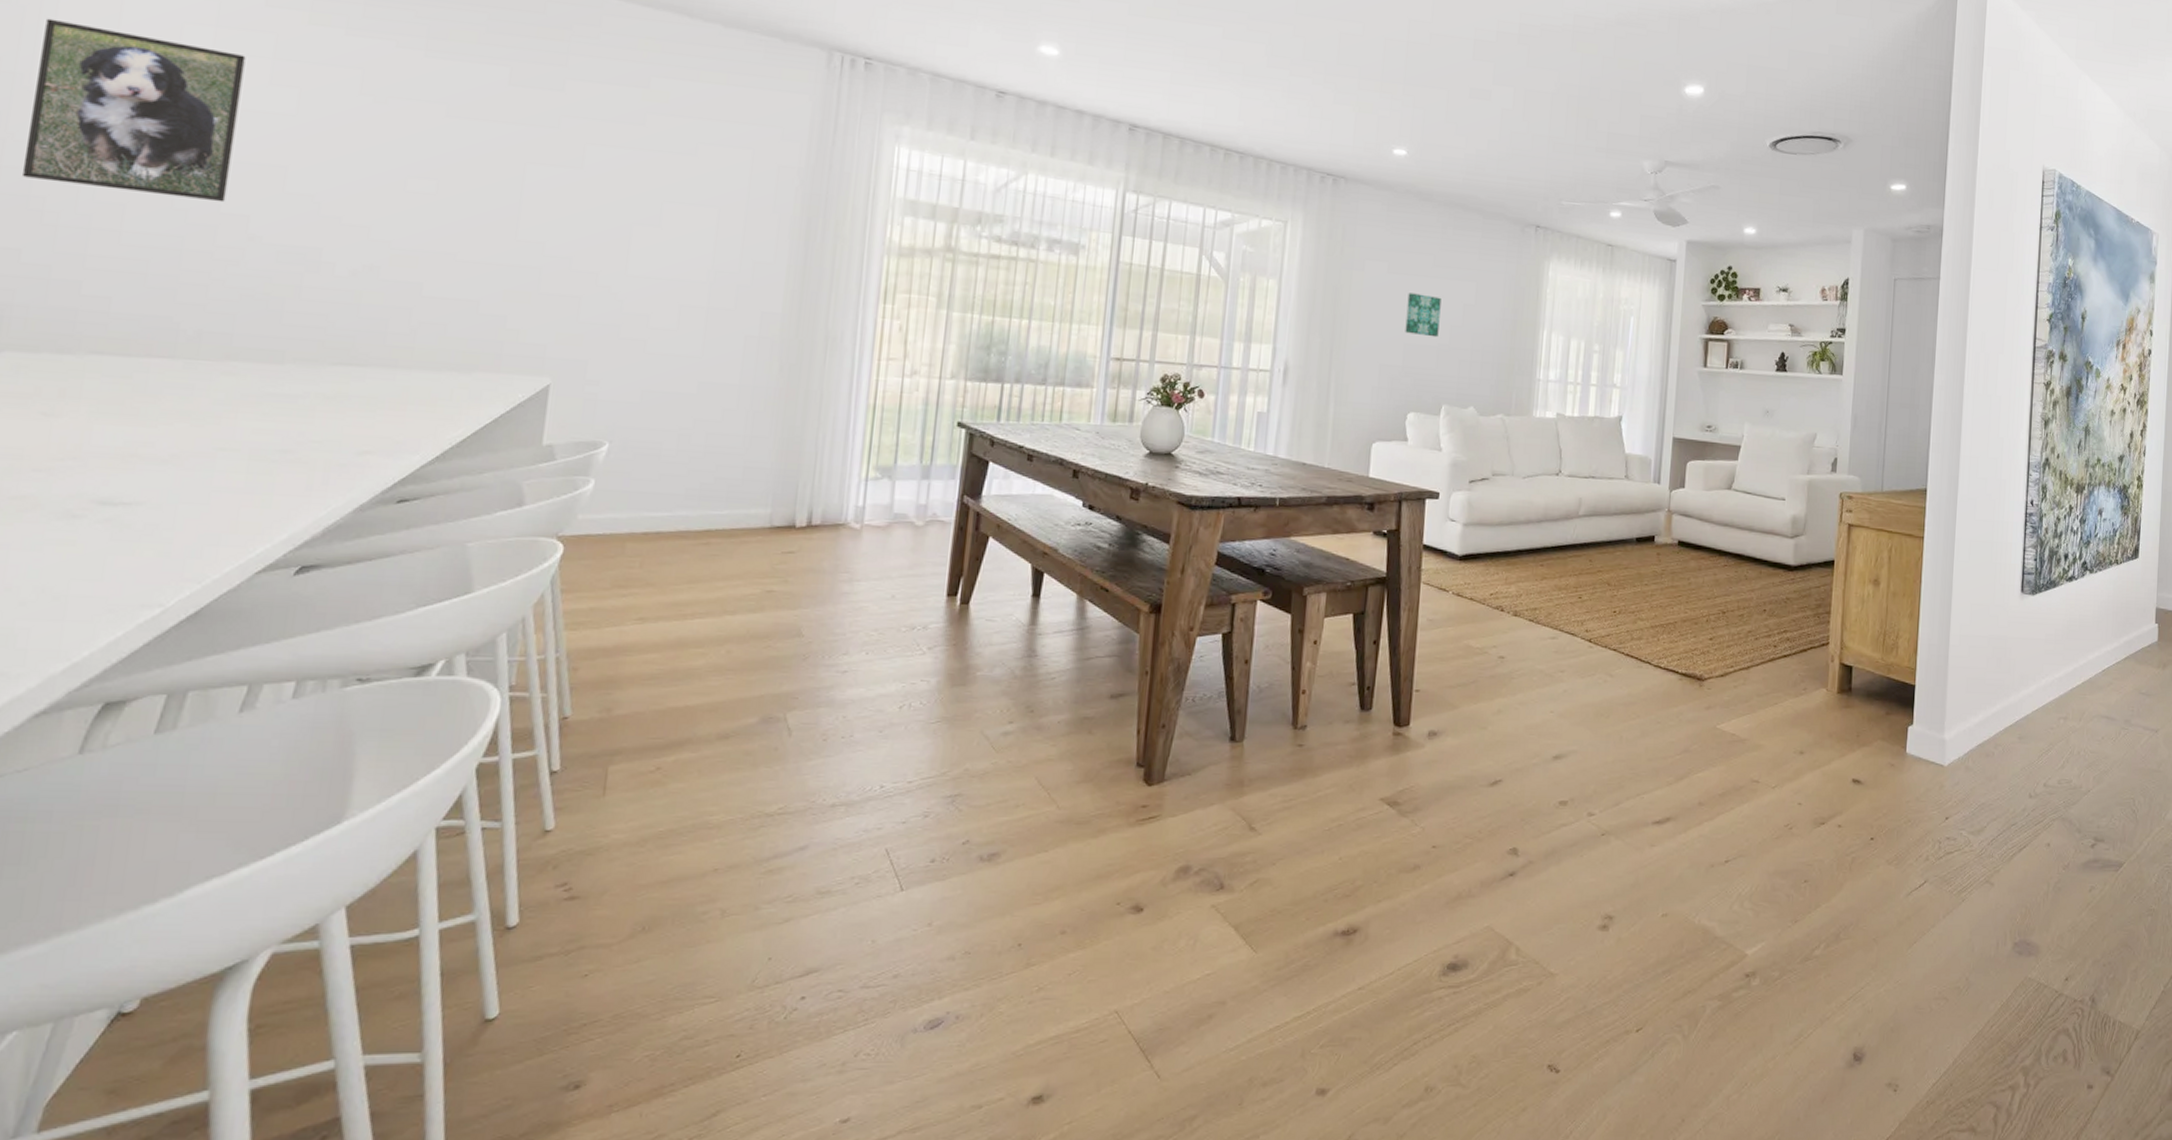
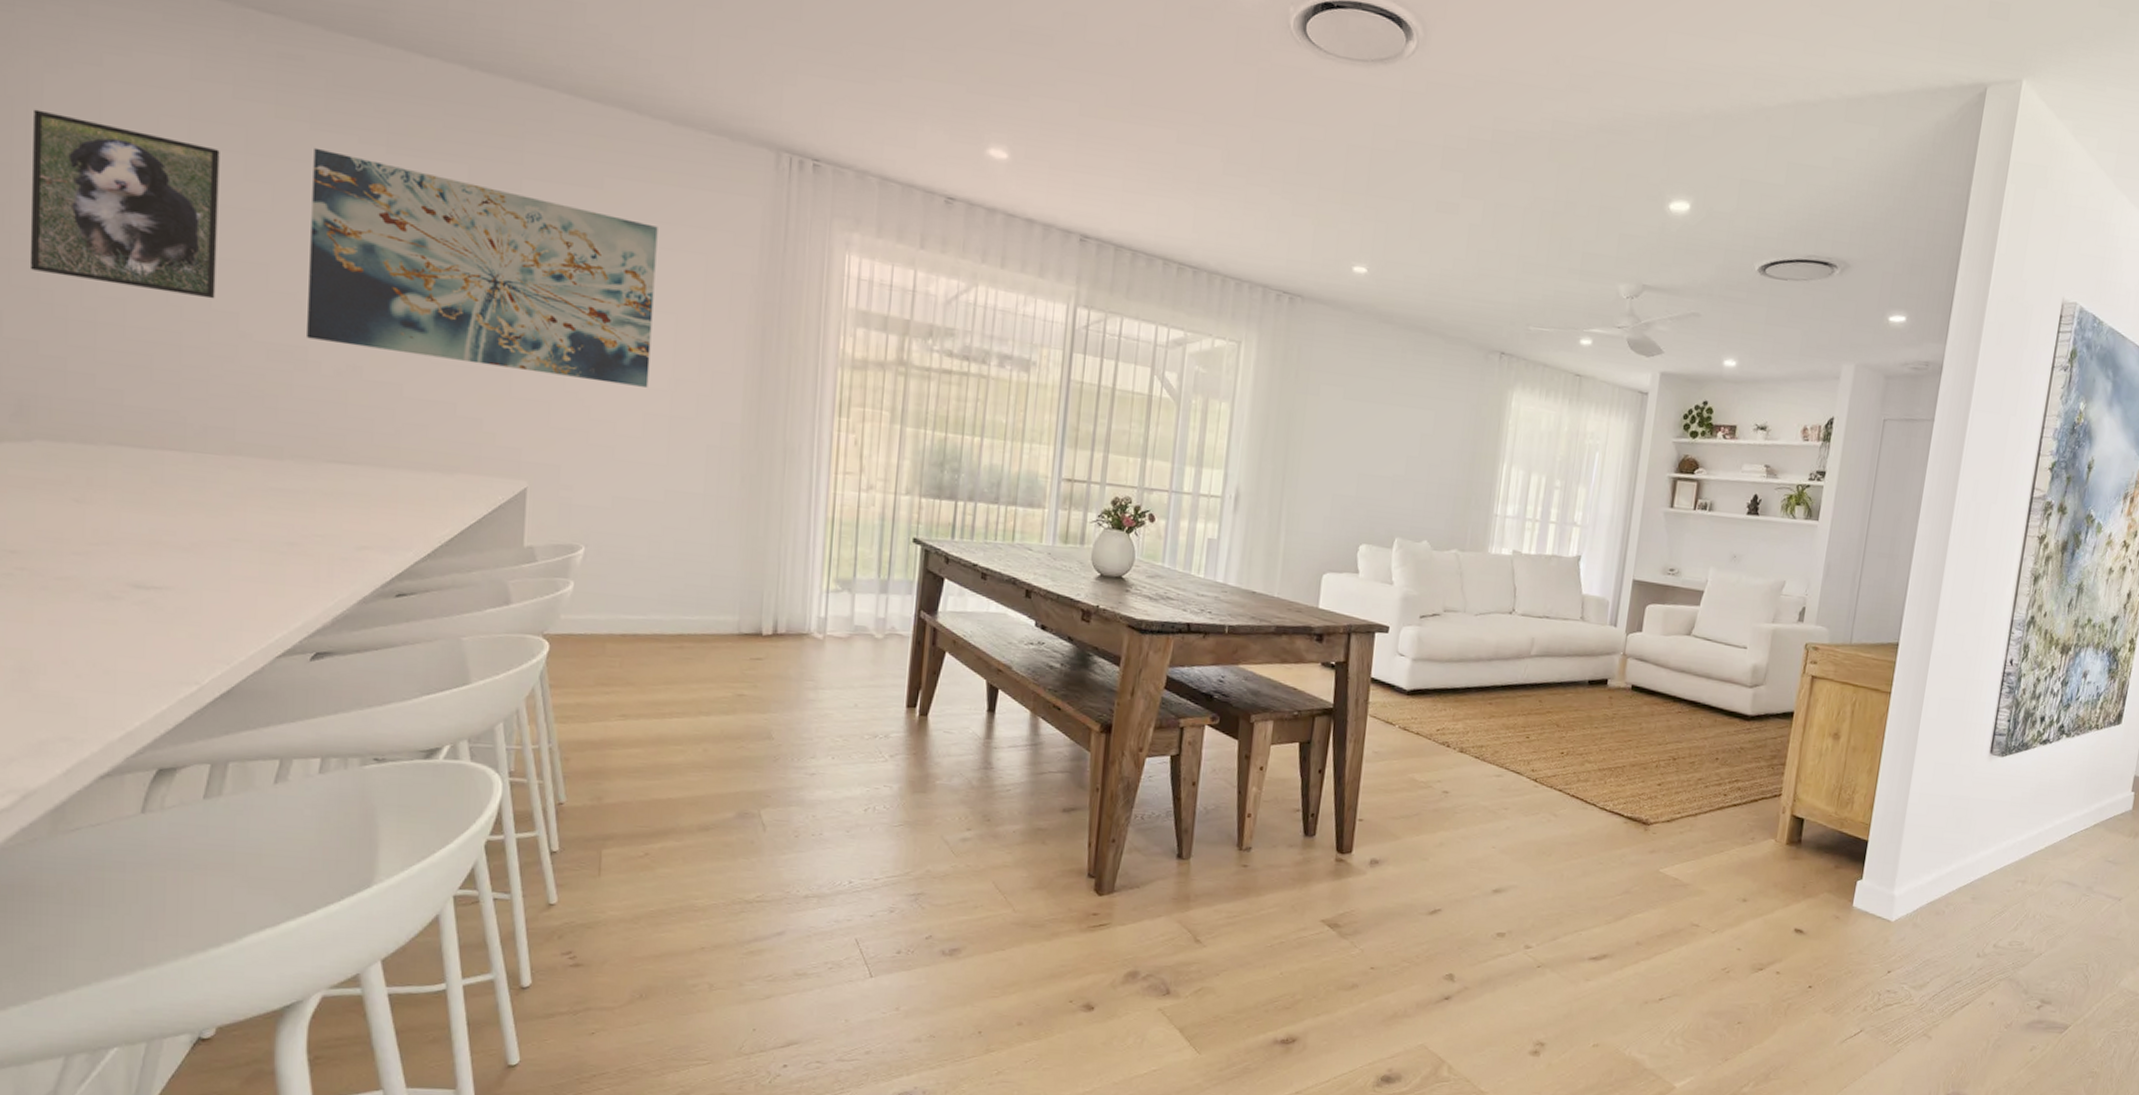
wall art: none [322,52,704,280] -> present [307,147,658,387]
wall art: present [1405,293,1441,338] -> none [1359,420,1398,468]

